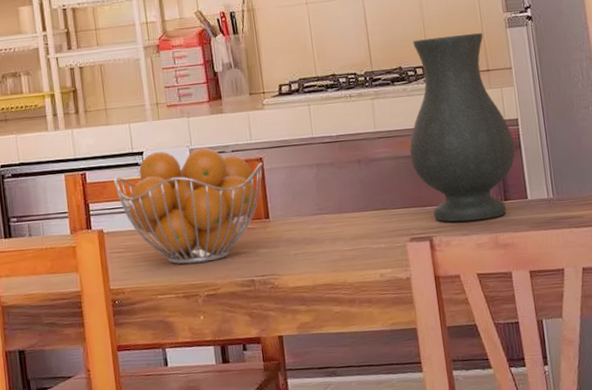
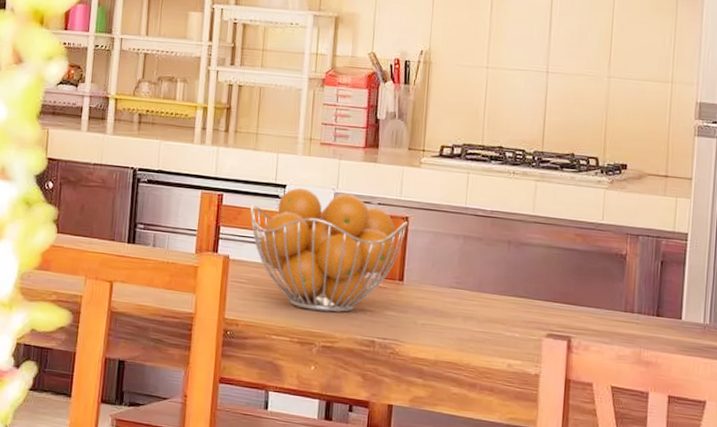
vase: present [409,33,516,222] -> none [565,129,679,332]

